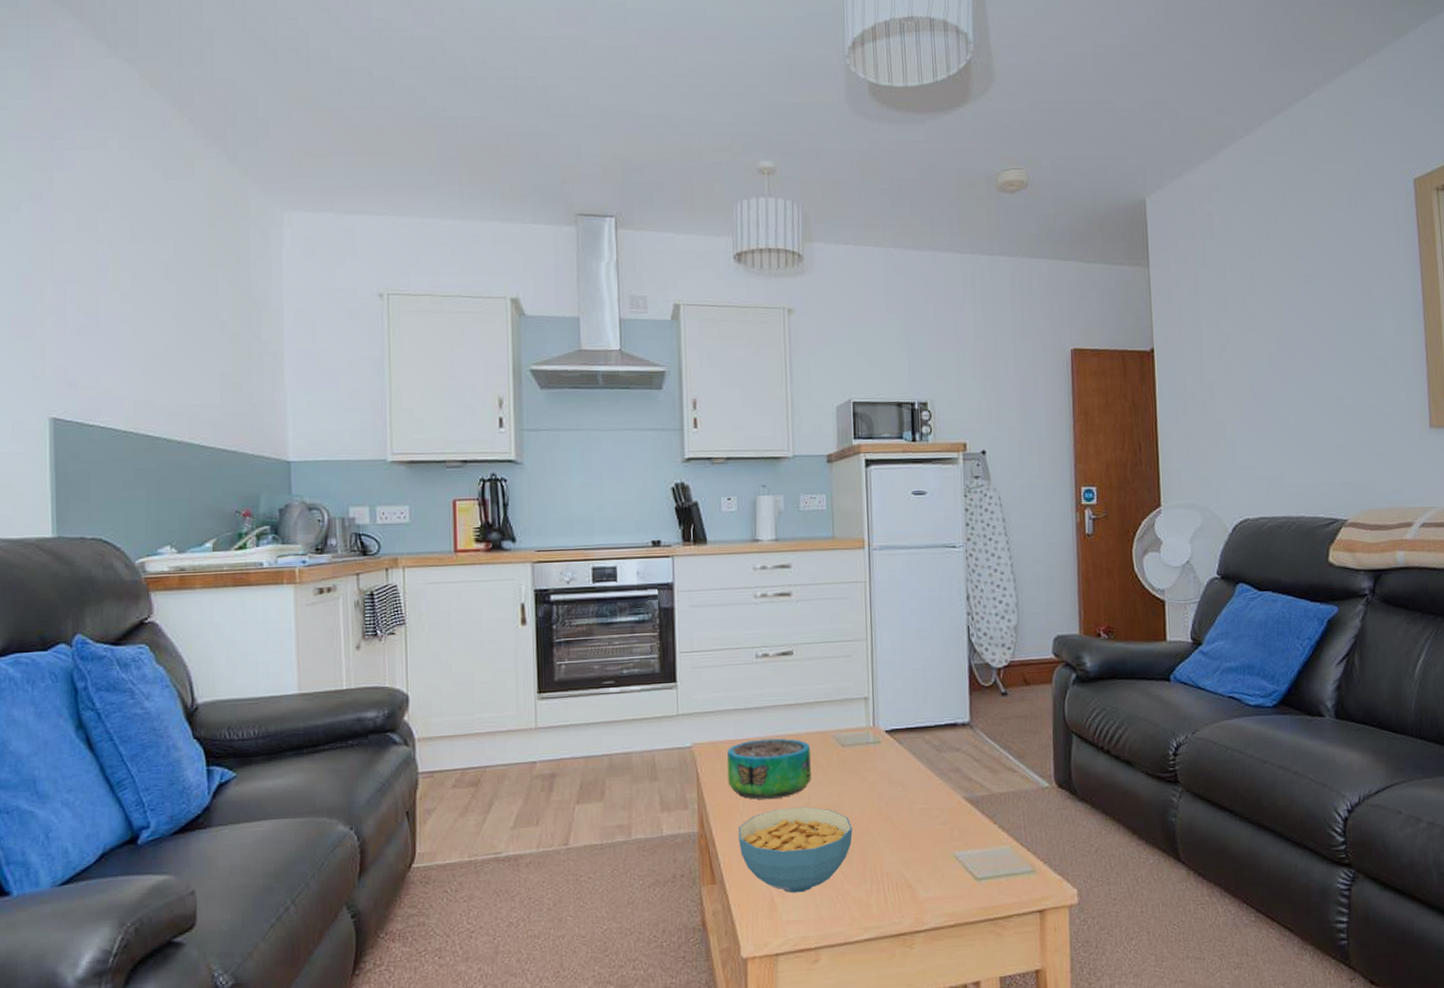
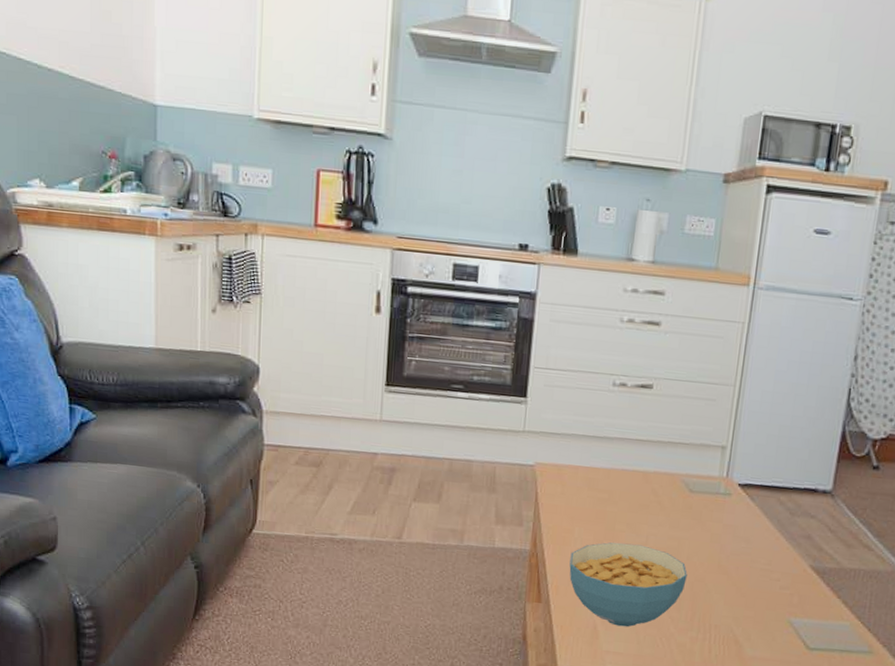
decorative bowl: present [727,738,811,800] -> none [566,469,656,533]

